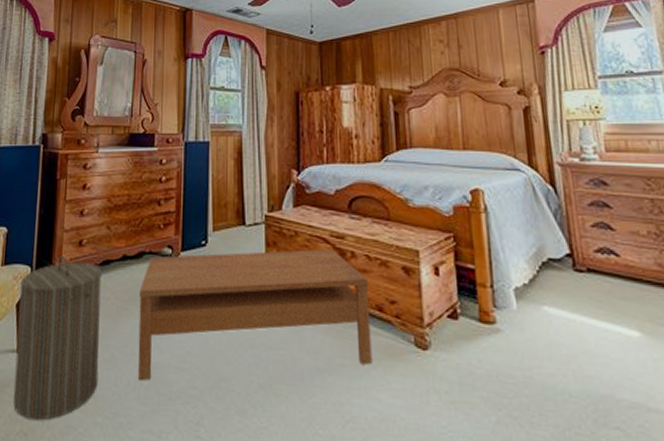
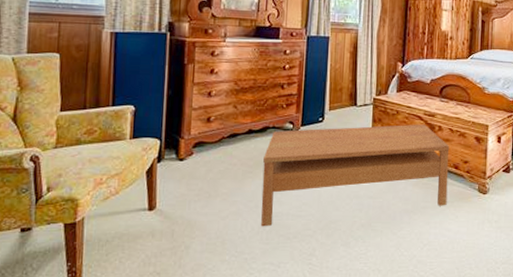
laundry hamper: present [13,255,102,421] -> none [145,129,229,262]

